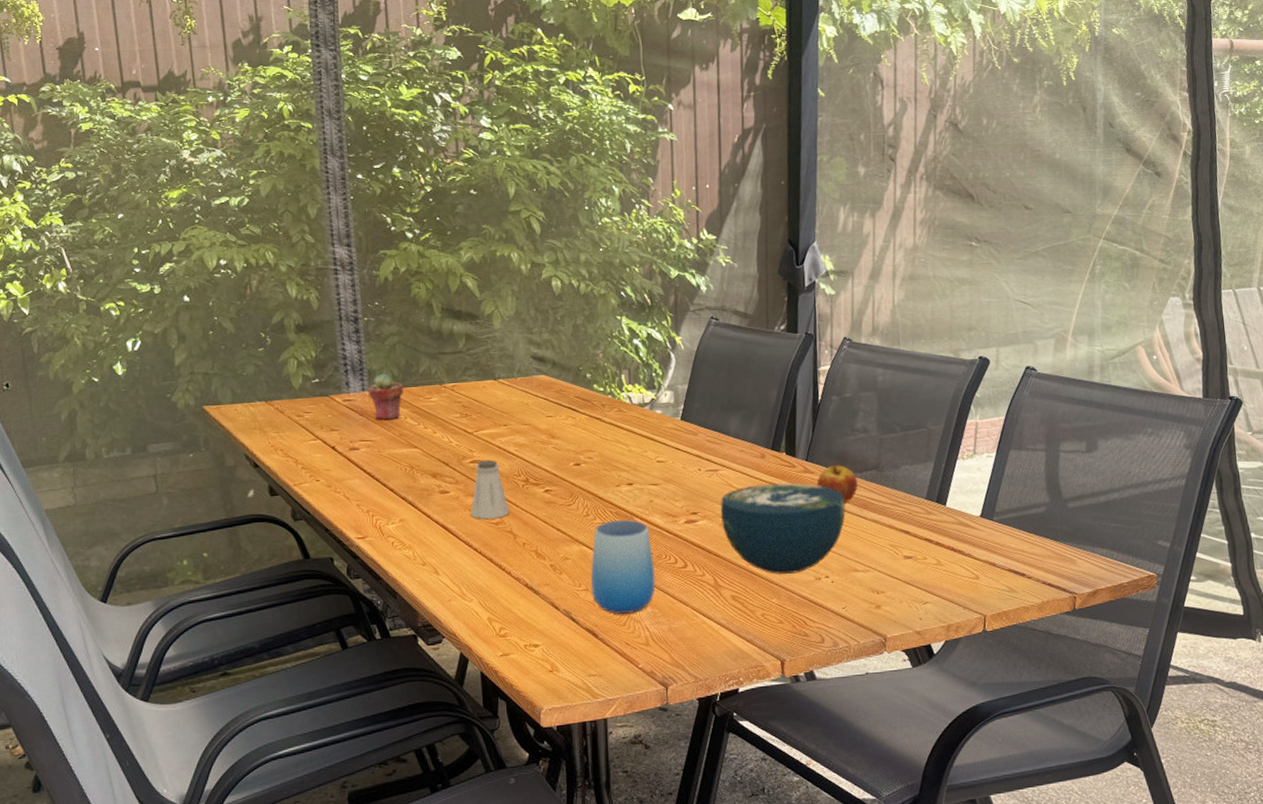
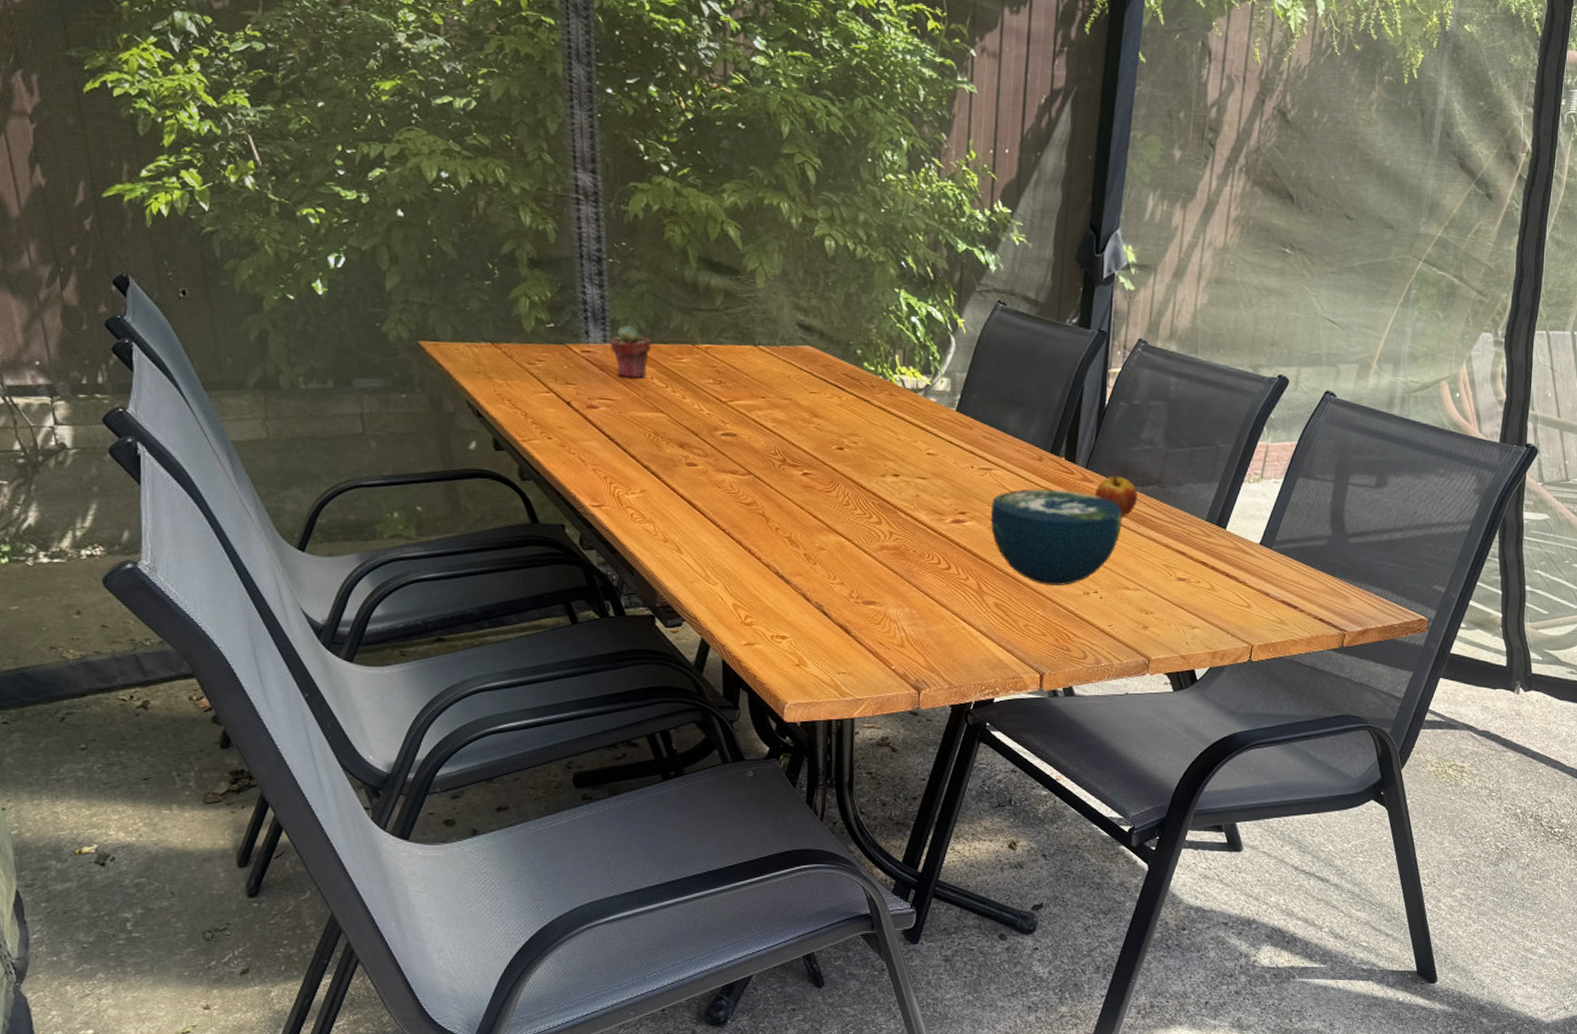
saltshaker: present [470,459,510,520] -> none [719,433,763,500]
cup: present [590,519,656,614] -> none [846,512,916,612]

